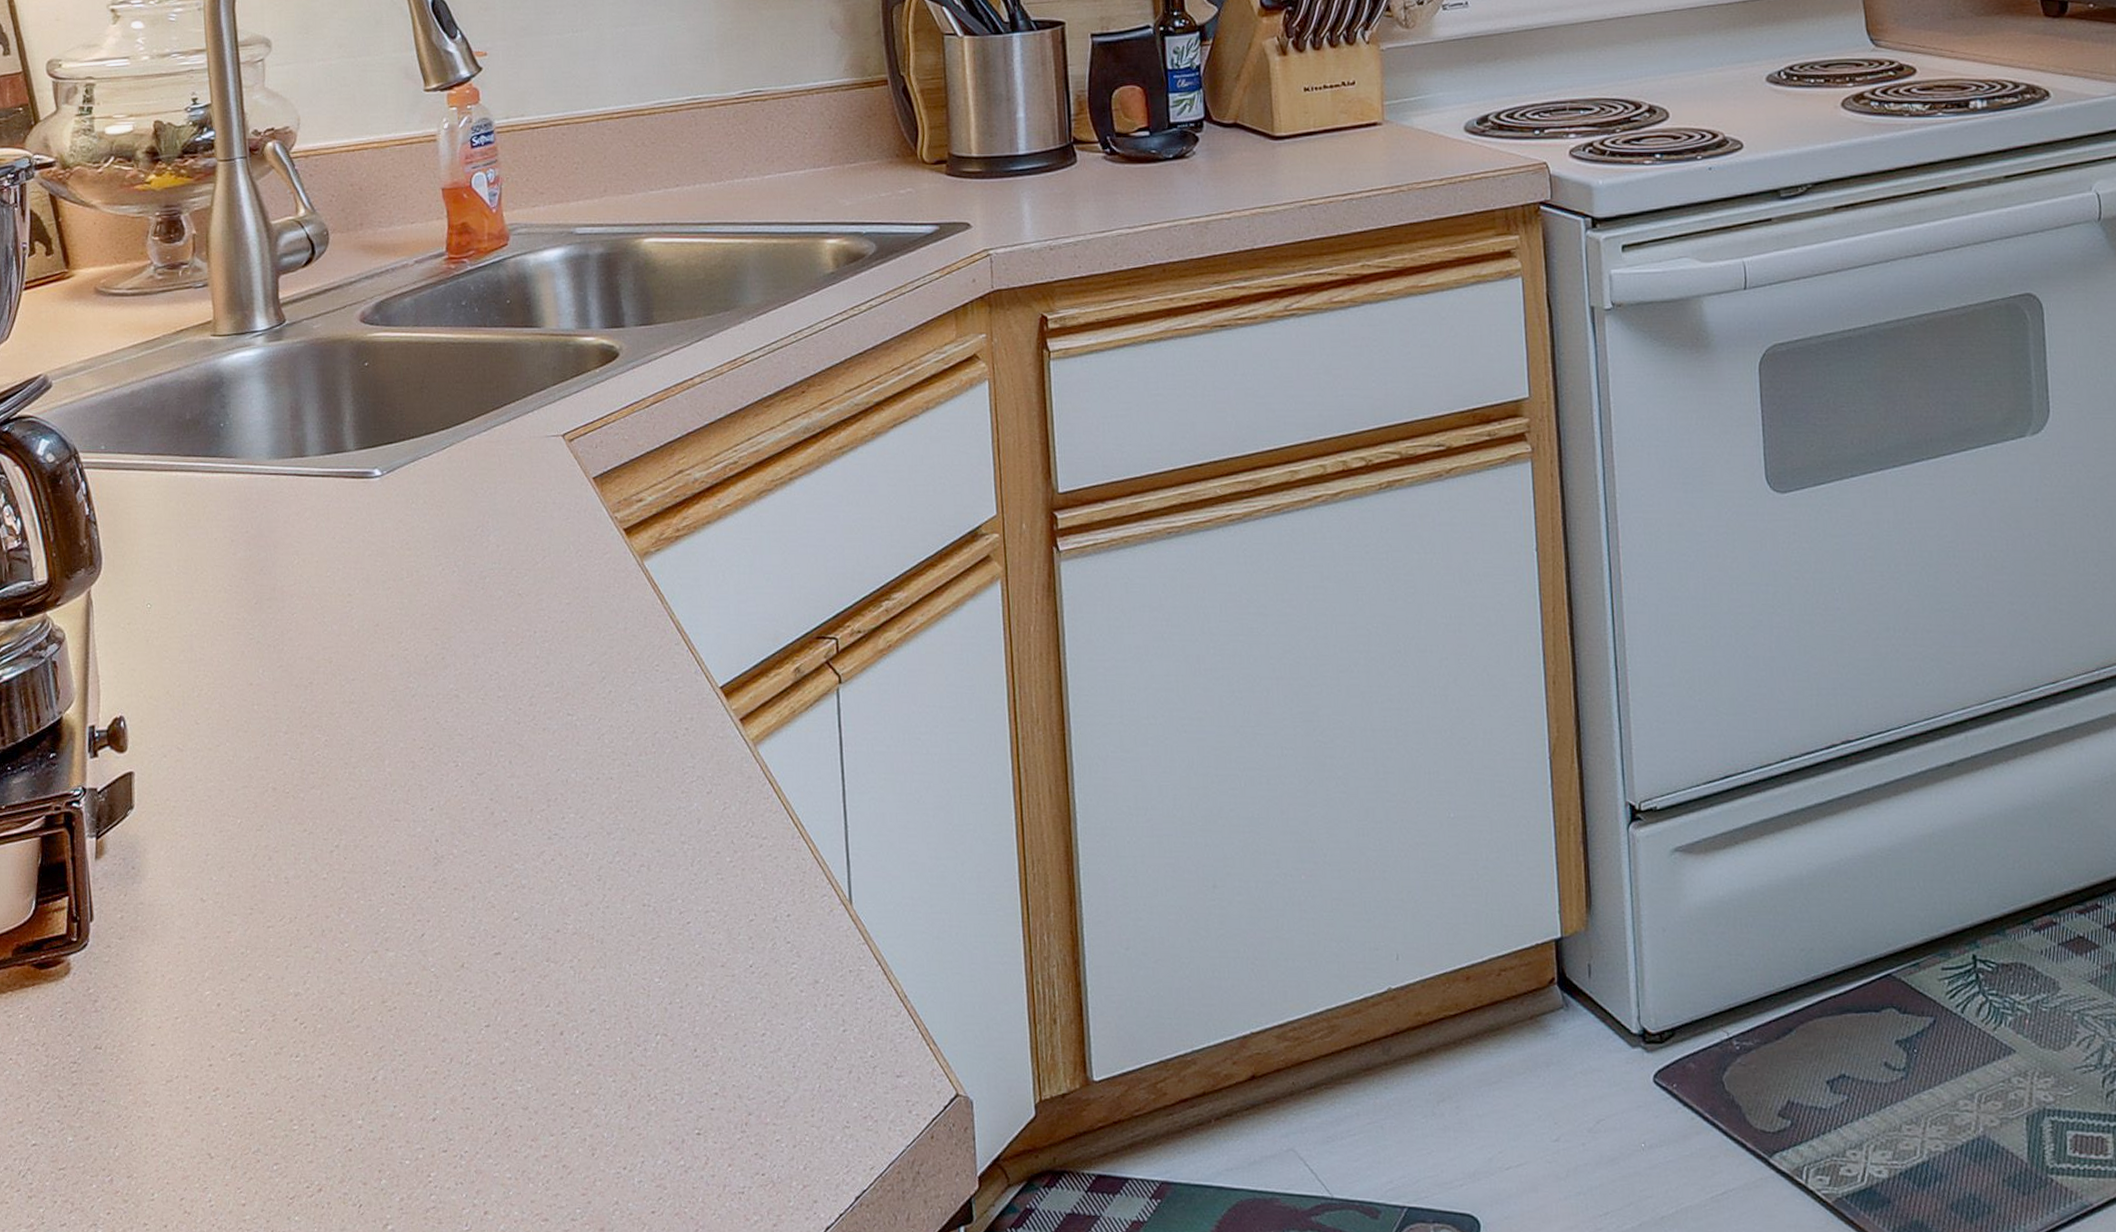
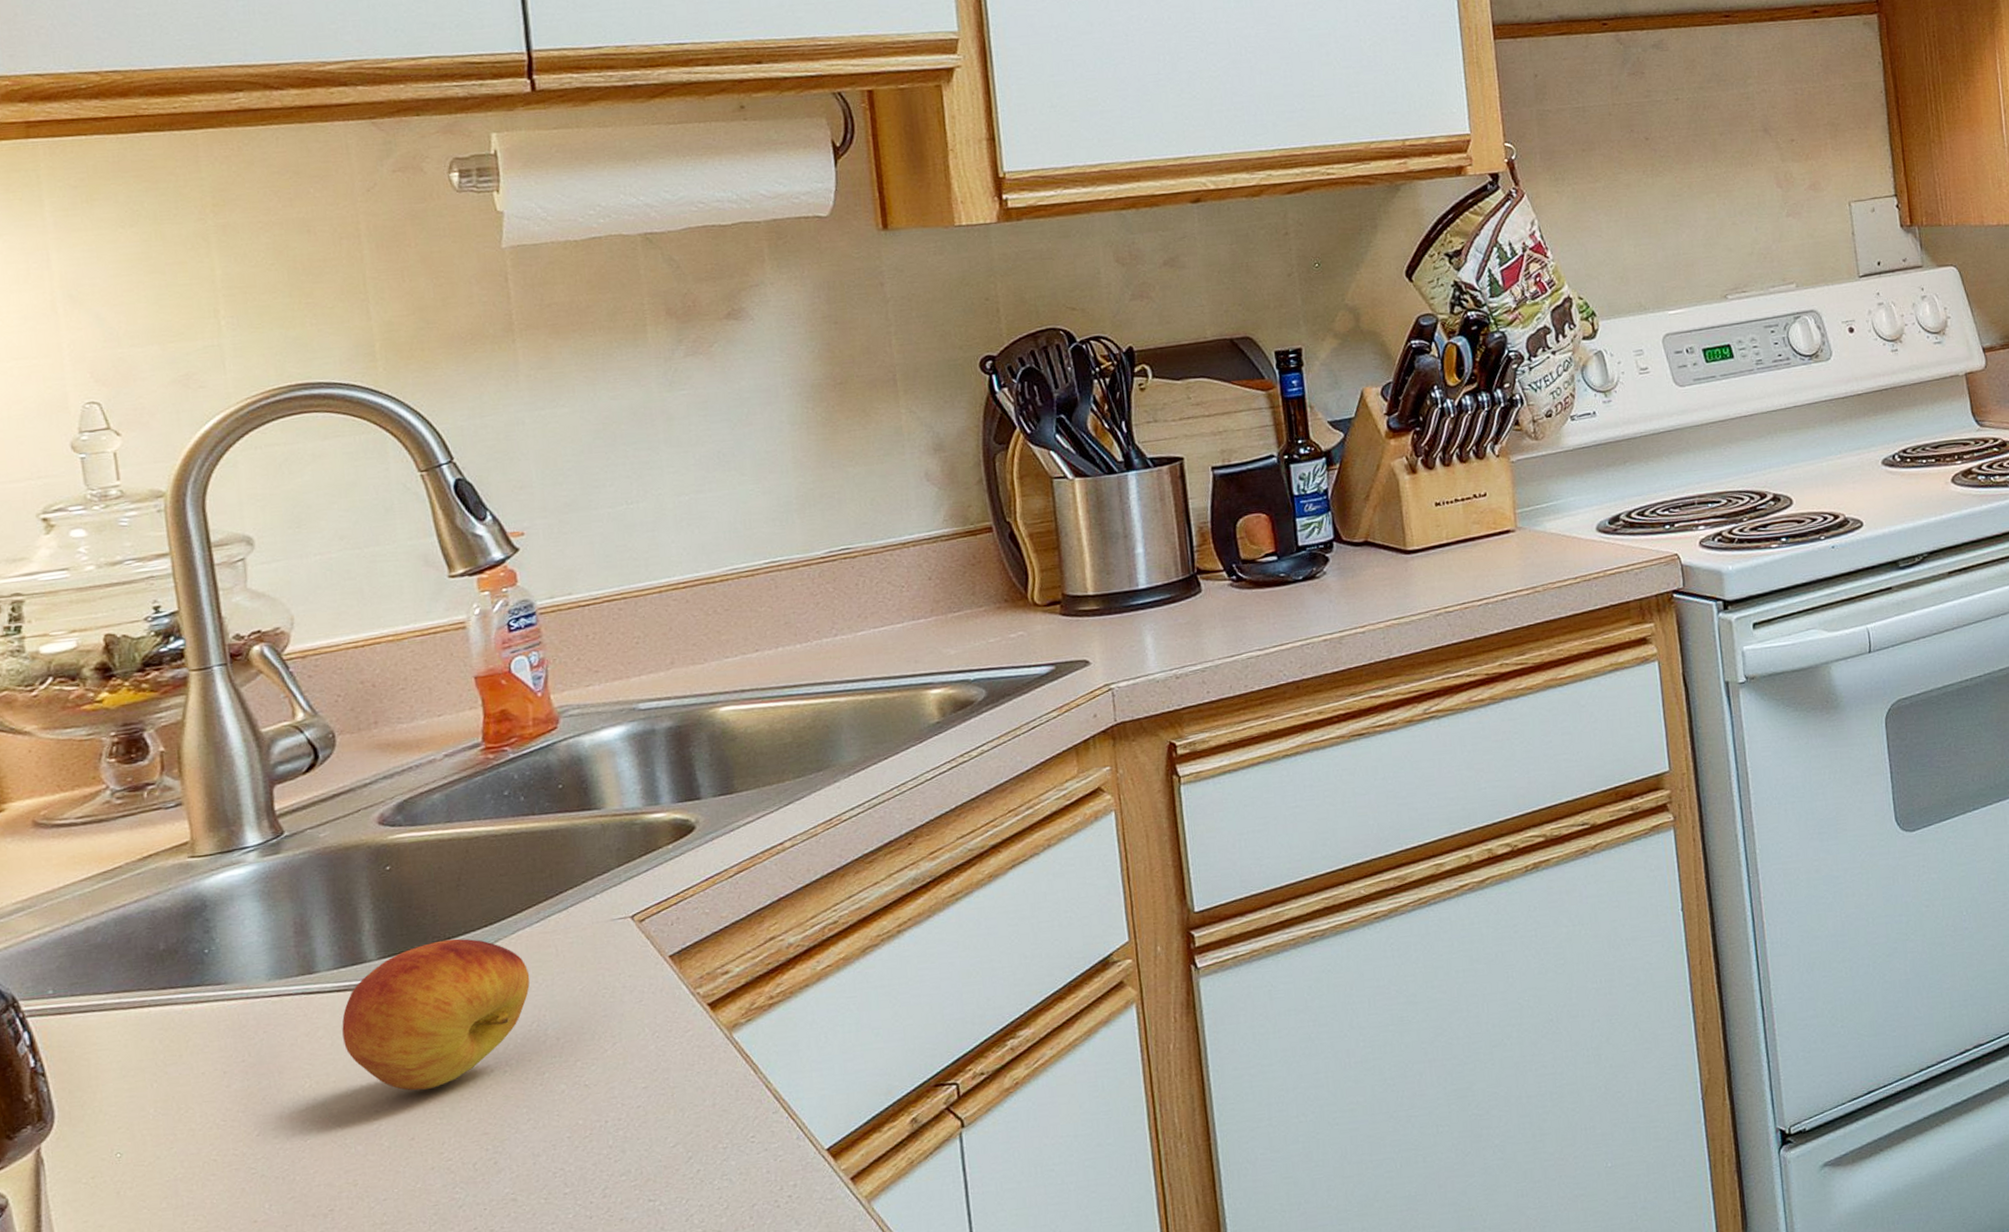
fruit: none [325,438,477,579] -> present [342,938,530,1091]

